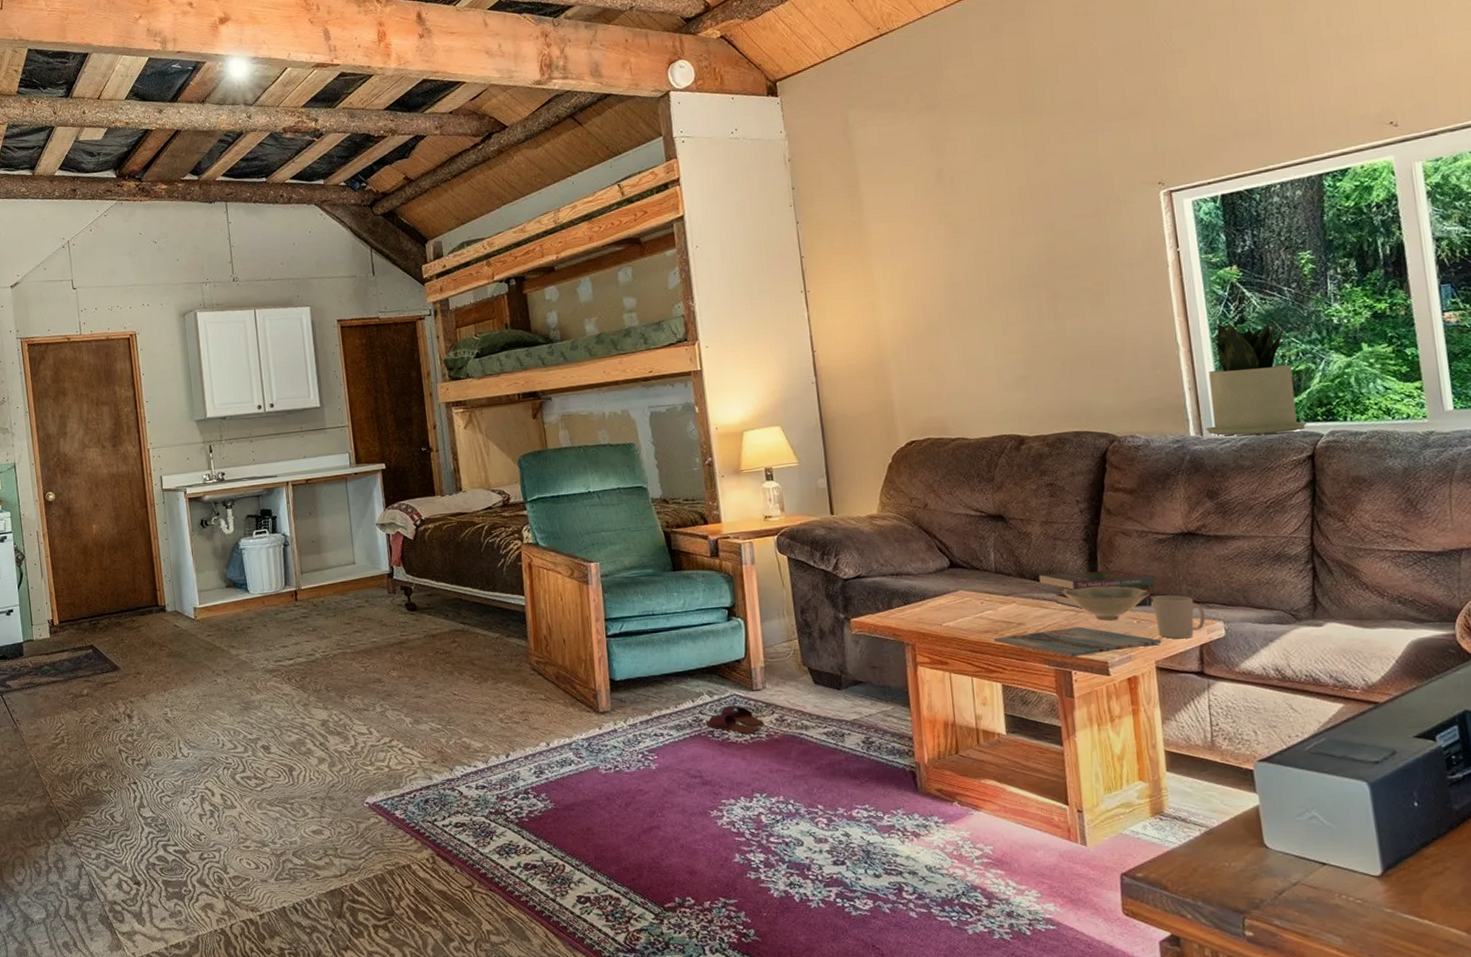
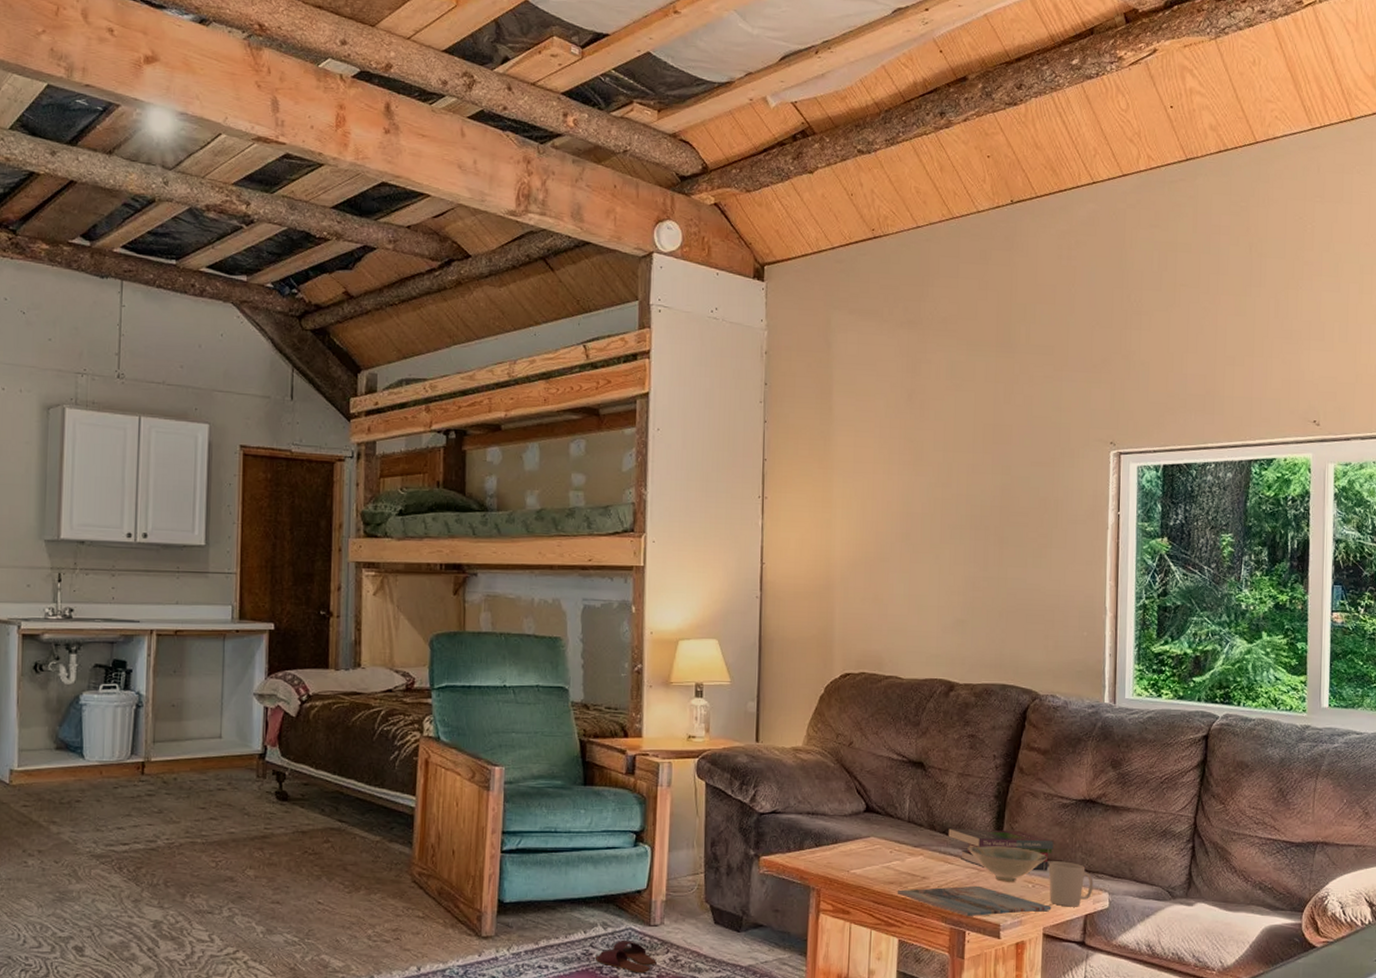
planter: present [1206,316,1308,436] -> none [1119,593,1207,710]

